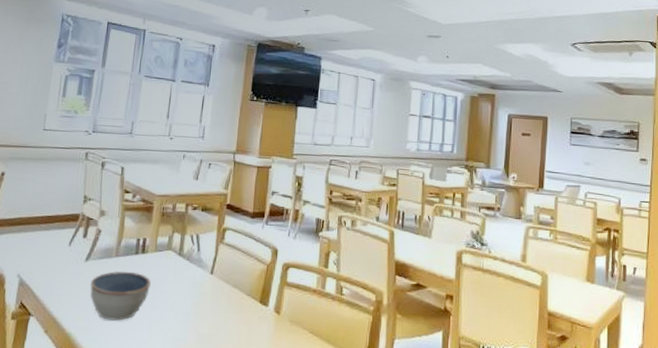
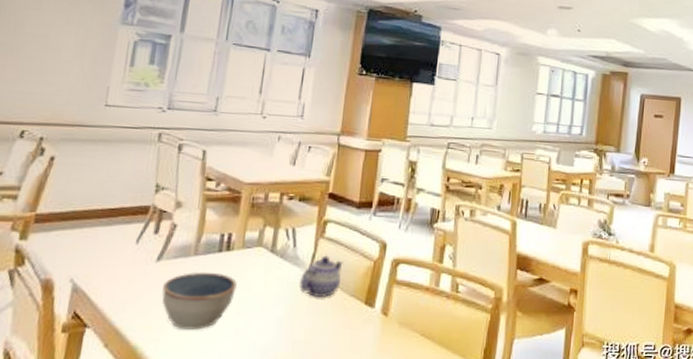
teapot: none [203,259,240,296] -> present [299,255,343,297]

